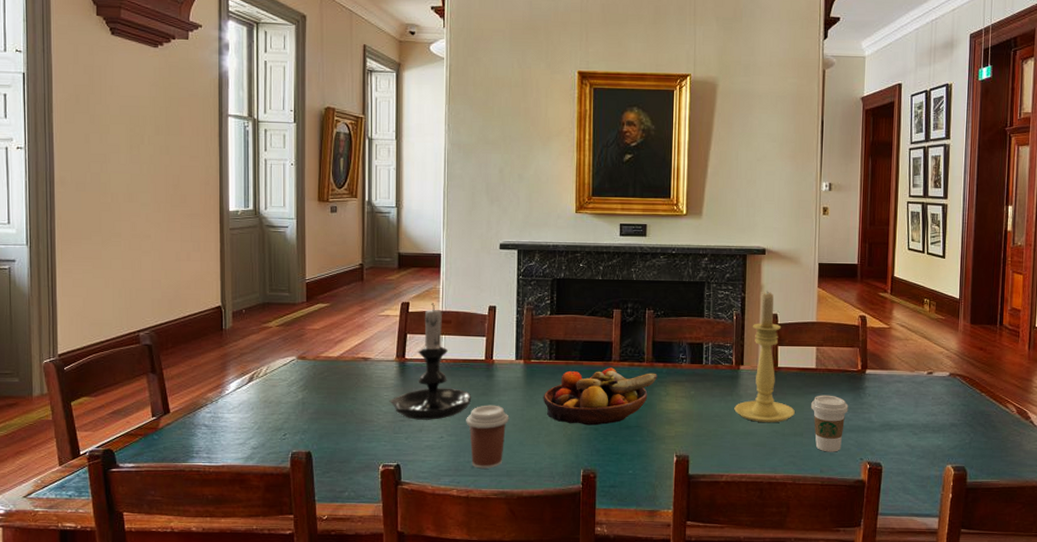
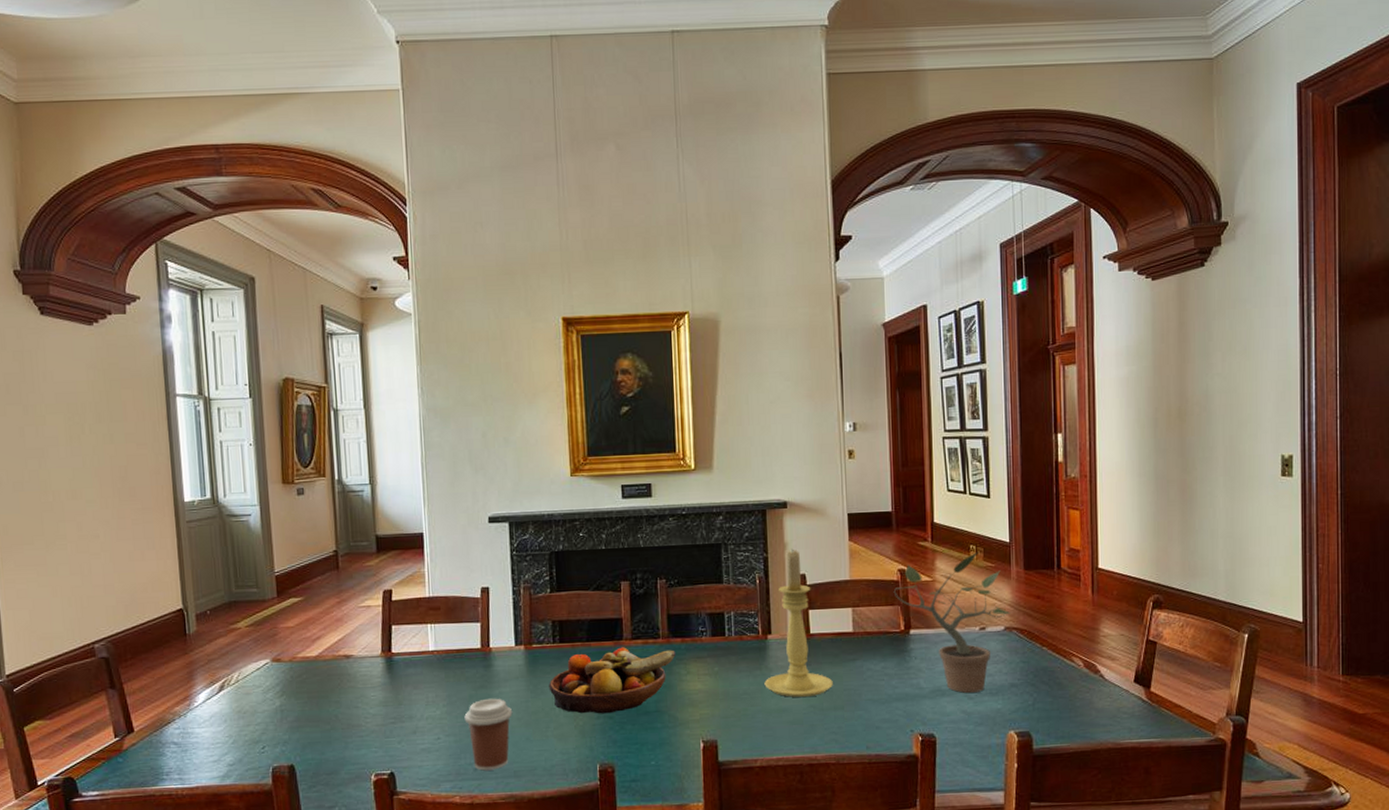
candle holder: present [389,303,472,420] -> none [377,588,469,721]
coffee cup: present [811,395,849,452] -> none [851,661,893,726]
potted plant: none [854,304,956,429] -> present [893,551,1011,693]

